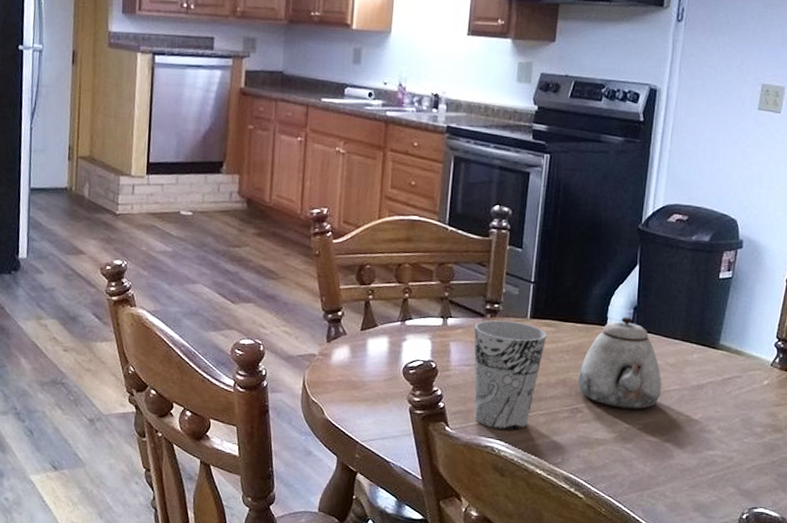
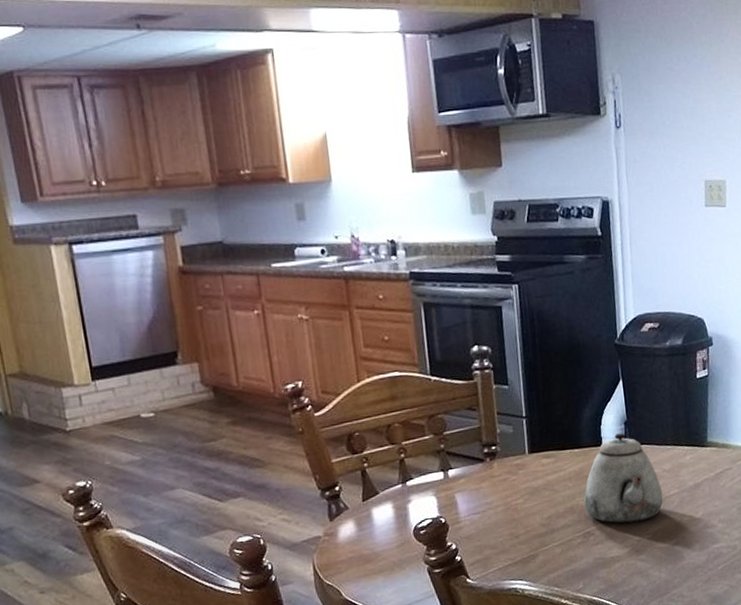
cup: present [474,320,547,431] -> none [476,459,548,570]

